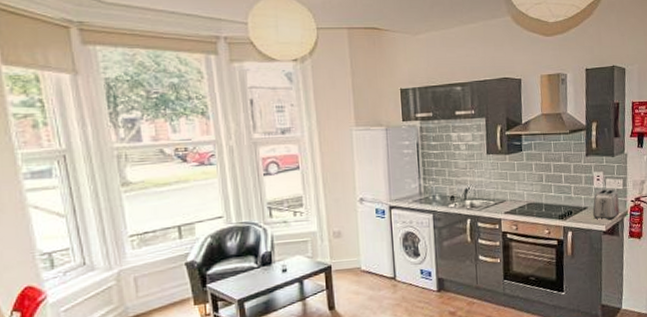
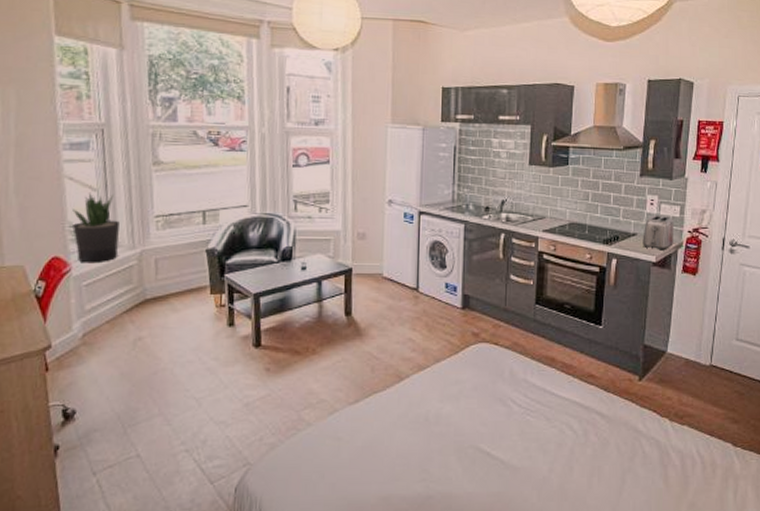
planter: none [41,218,95,290] -> present [72,191,120,264]

